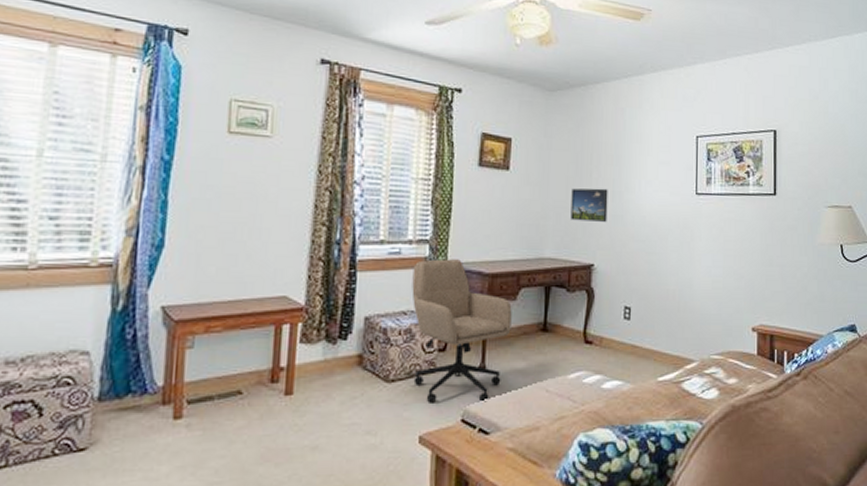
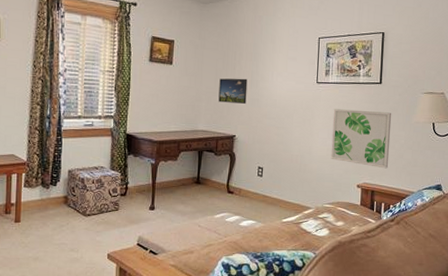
office chair: present [411,259,512,403] -> none [101,130,174,232]
wall art: none [717,228,791,305] -> present [330,109,392,169]

